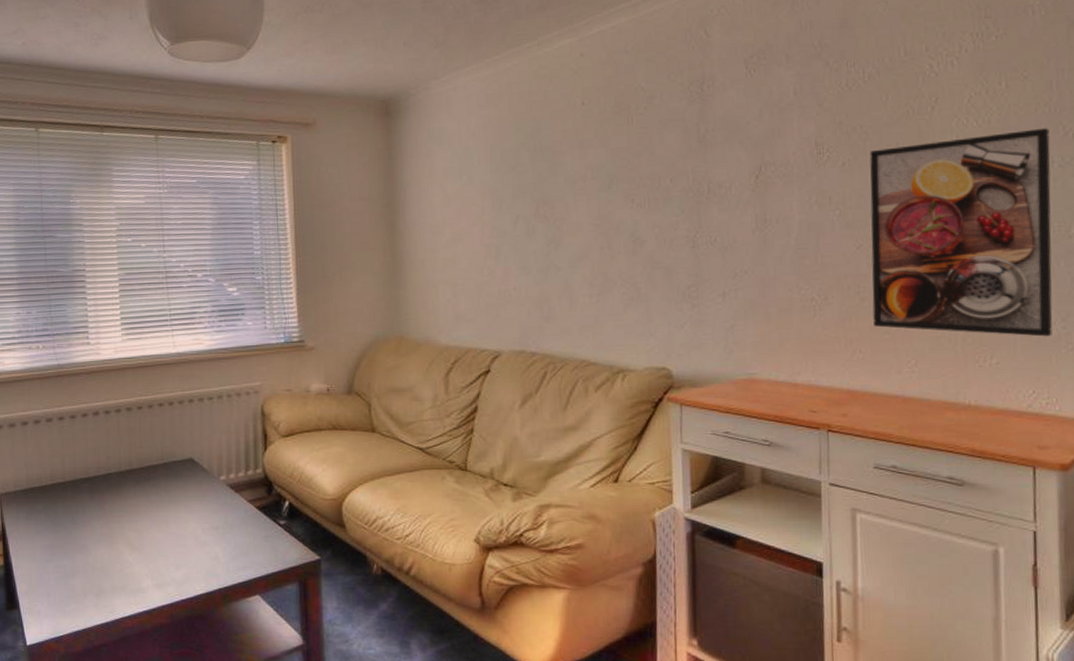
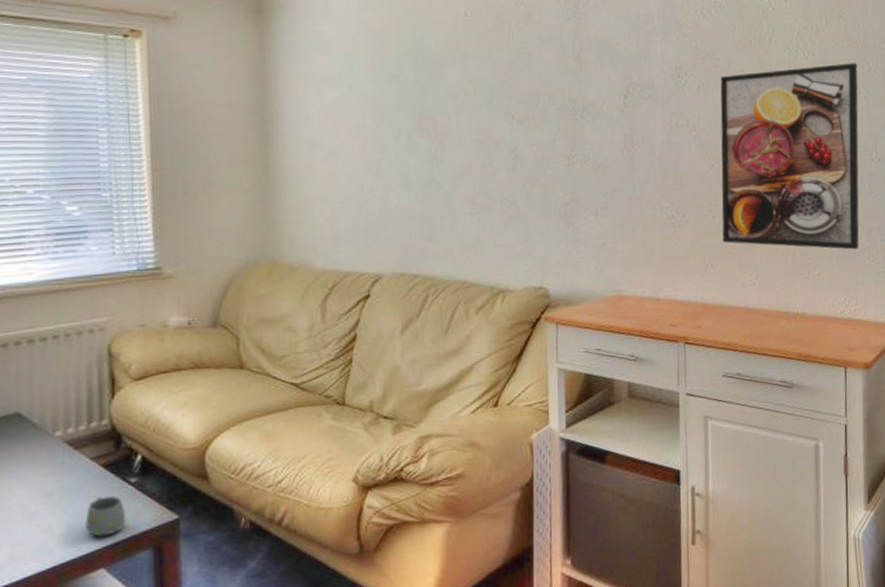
mug: none [244,534,277,568] -> present [85,495,127,537]

